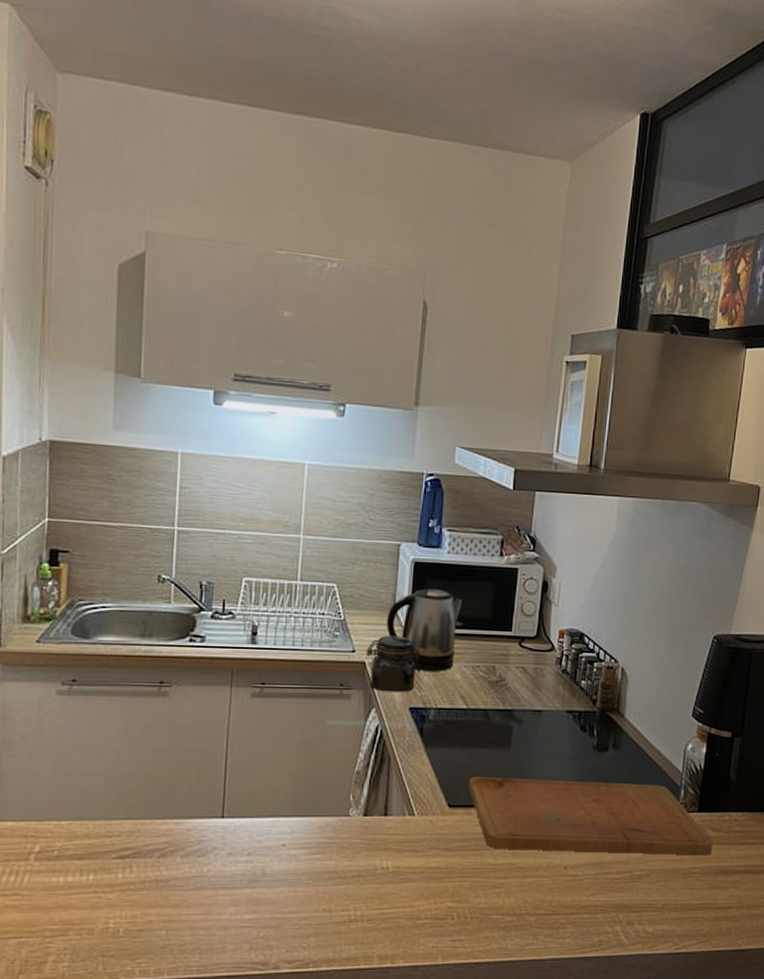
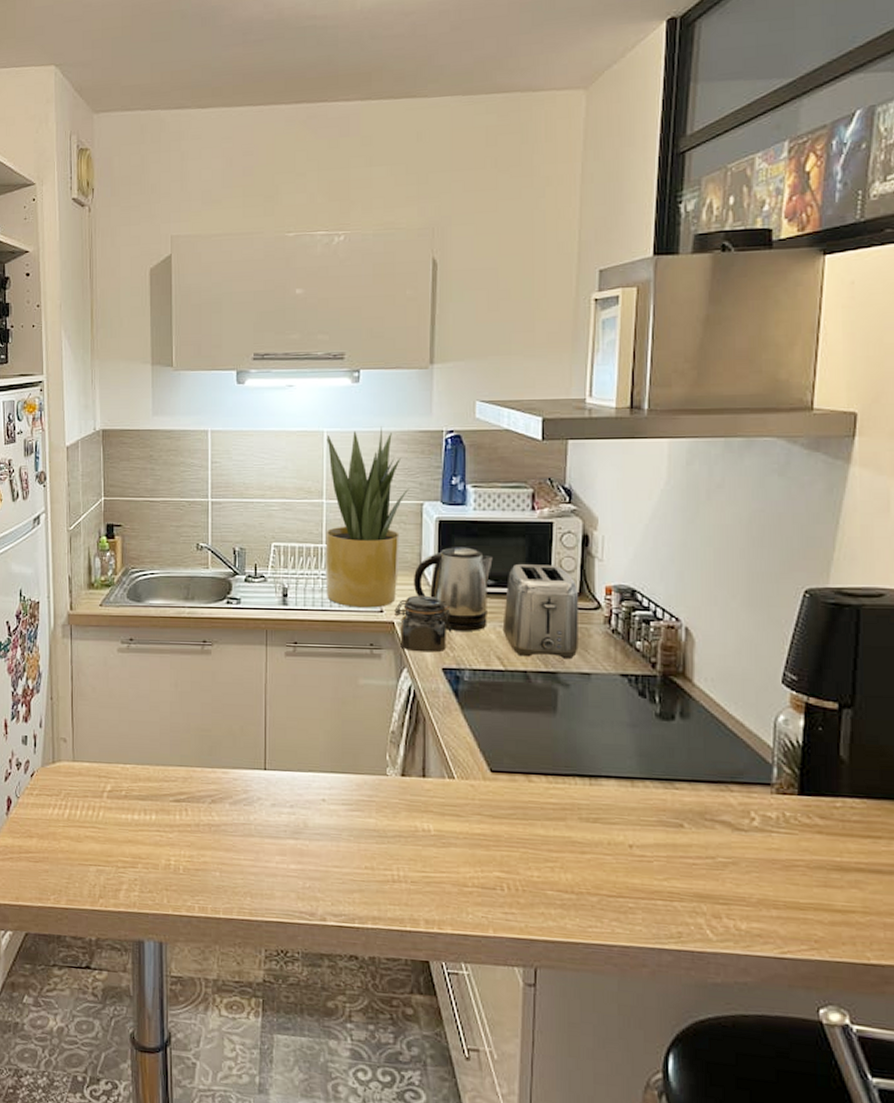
planter: none [298,464,389,648] -> present [325,426,411,608]
toaster: none [467,607,537,698] -> present [502,564,579,660]
cutting board: present [468,776,713,856] -> none [511,741,822,847]

